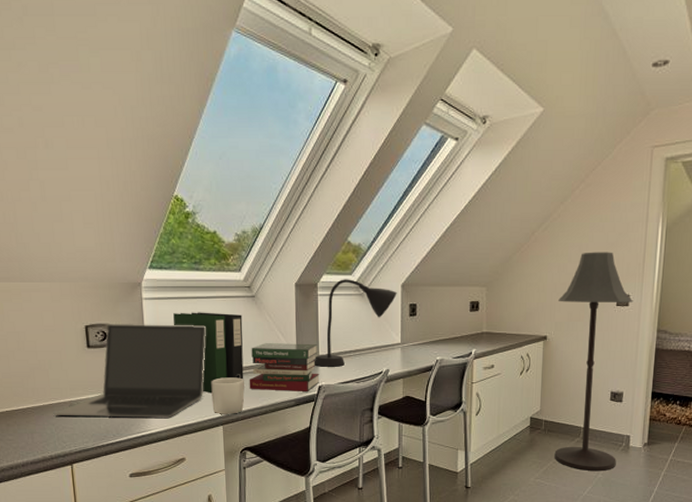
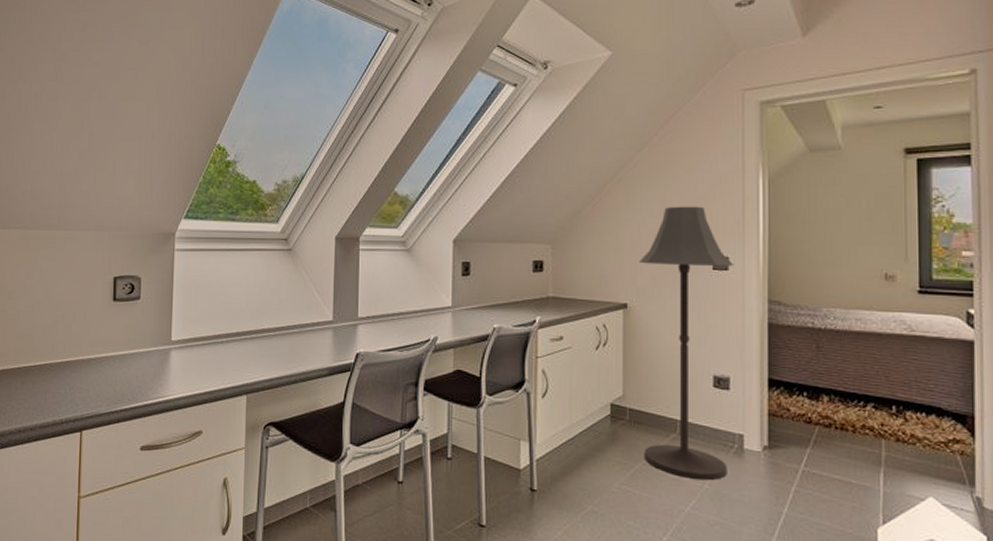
laptop: present [54,323,207,418] -> none [71,275,238,383]
binder: present [173,312,244,394] -> none [203,265,277,357]
mug: present [211,377,245,414] -> none [237,339,274,382]
books: present [249,343,320,391] -> none [278,302,358,359]
desk lamp: present [313,279,397,367] -> none [351,233,448,332]

